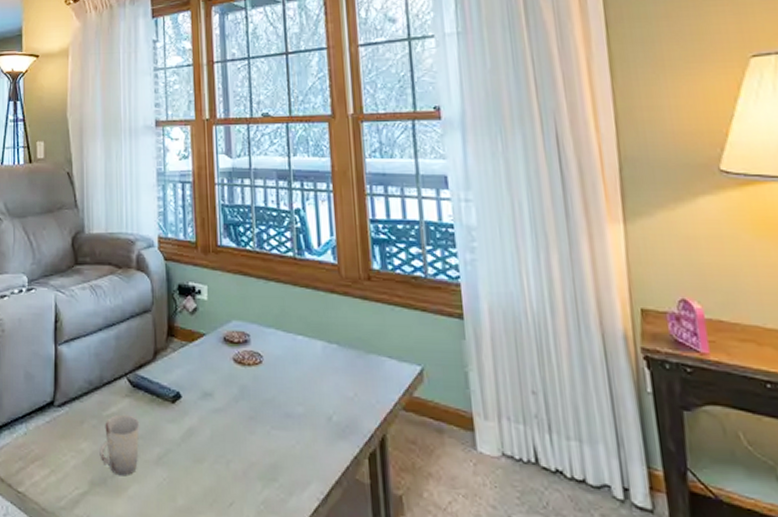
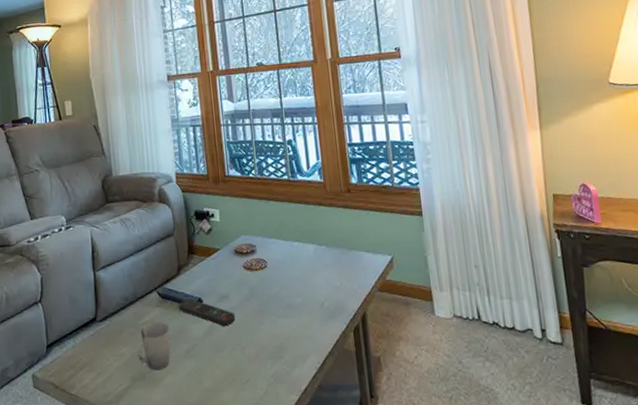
remote control: none [152,391,220,432] -> present [179,298,236,327]

